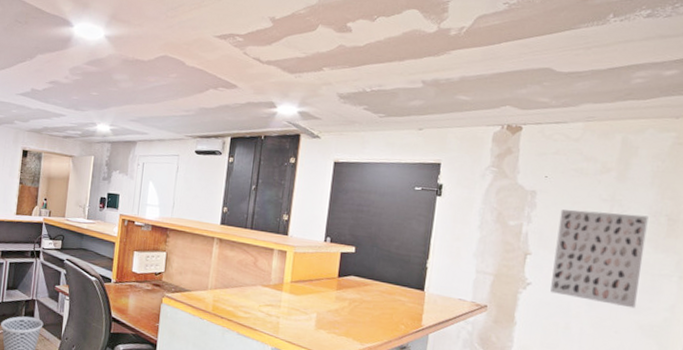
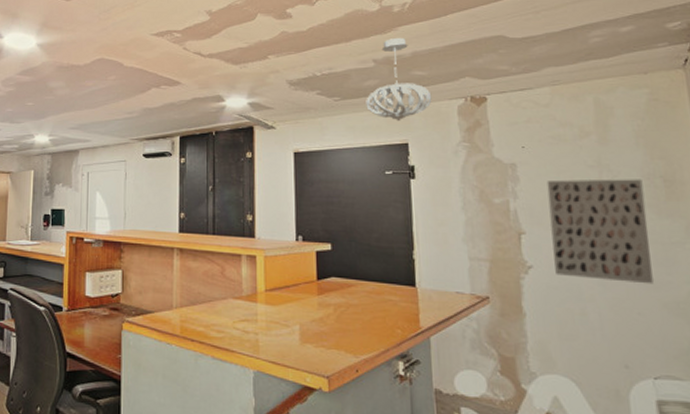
pendant light: none [408,61,471,142] -> present [366,37,432,122]

